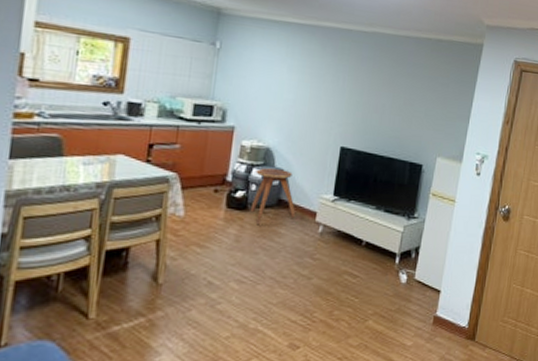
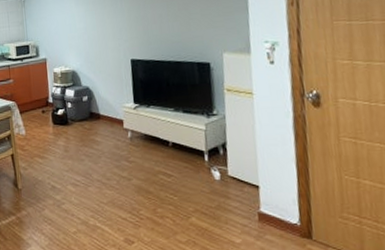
stool: present [250,168,296,225] -> none [68,87,107,136]

